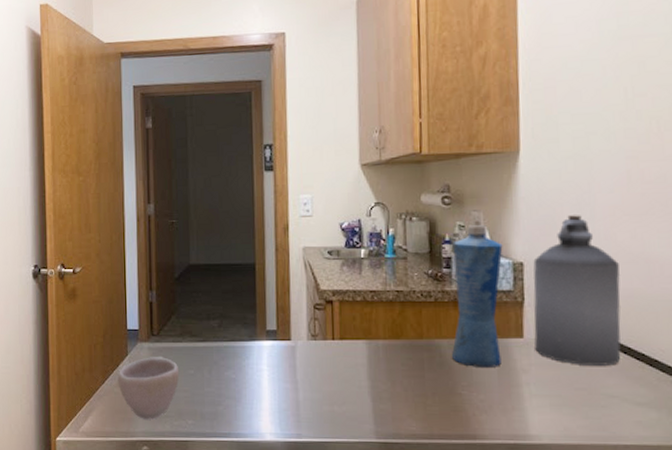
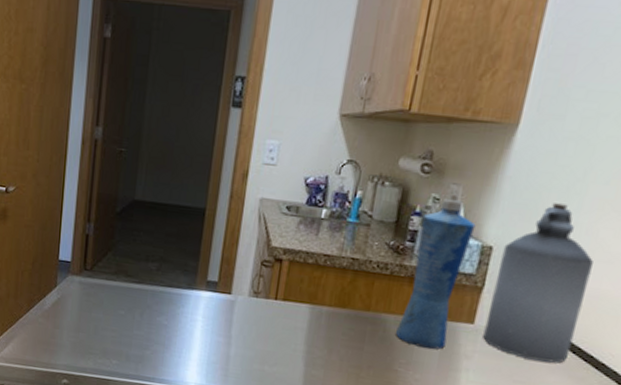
cup: present [117,356,180,420] -> none [43,291,110,355]

